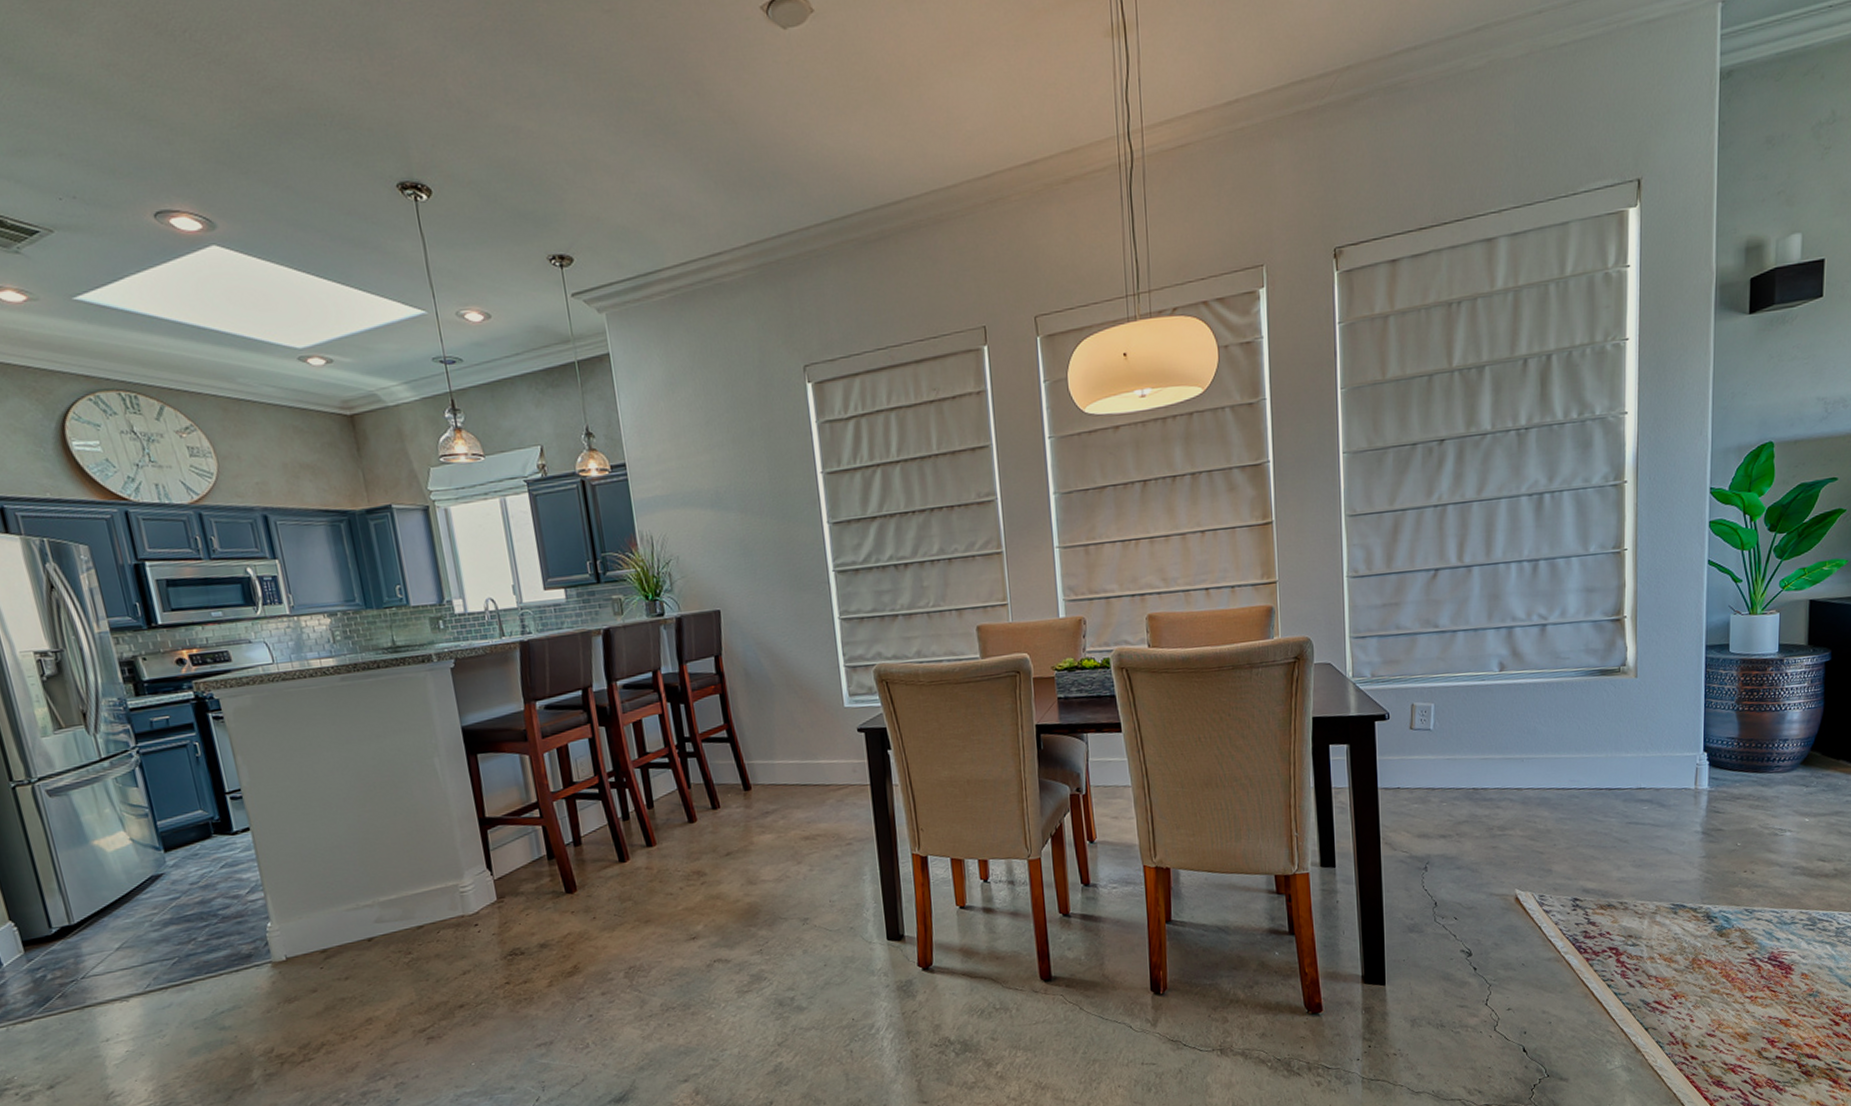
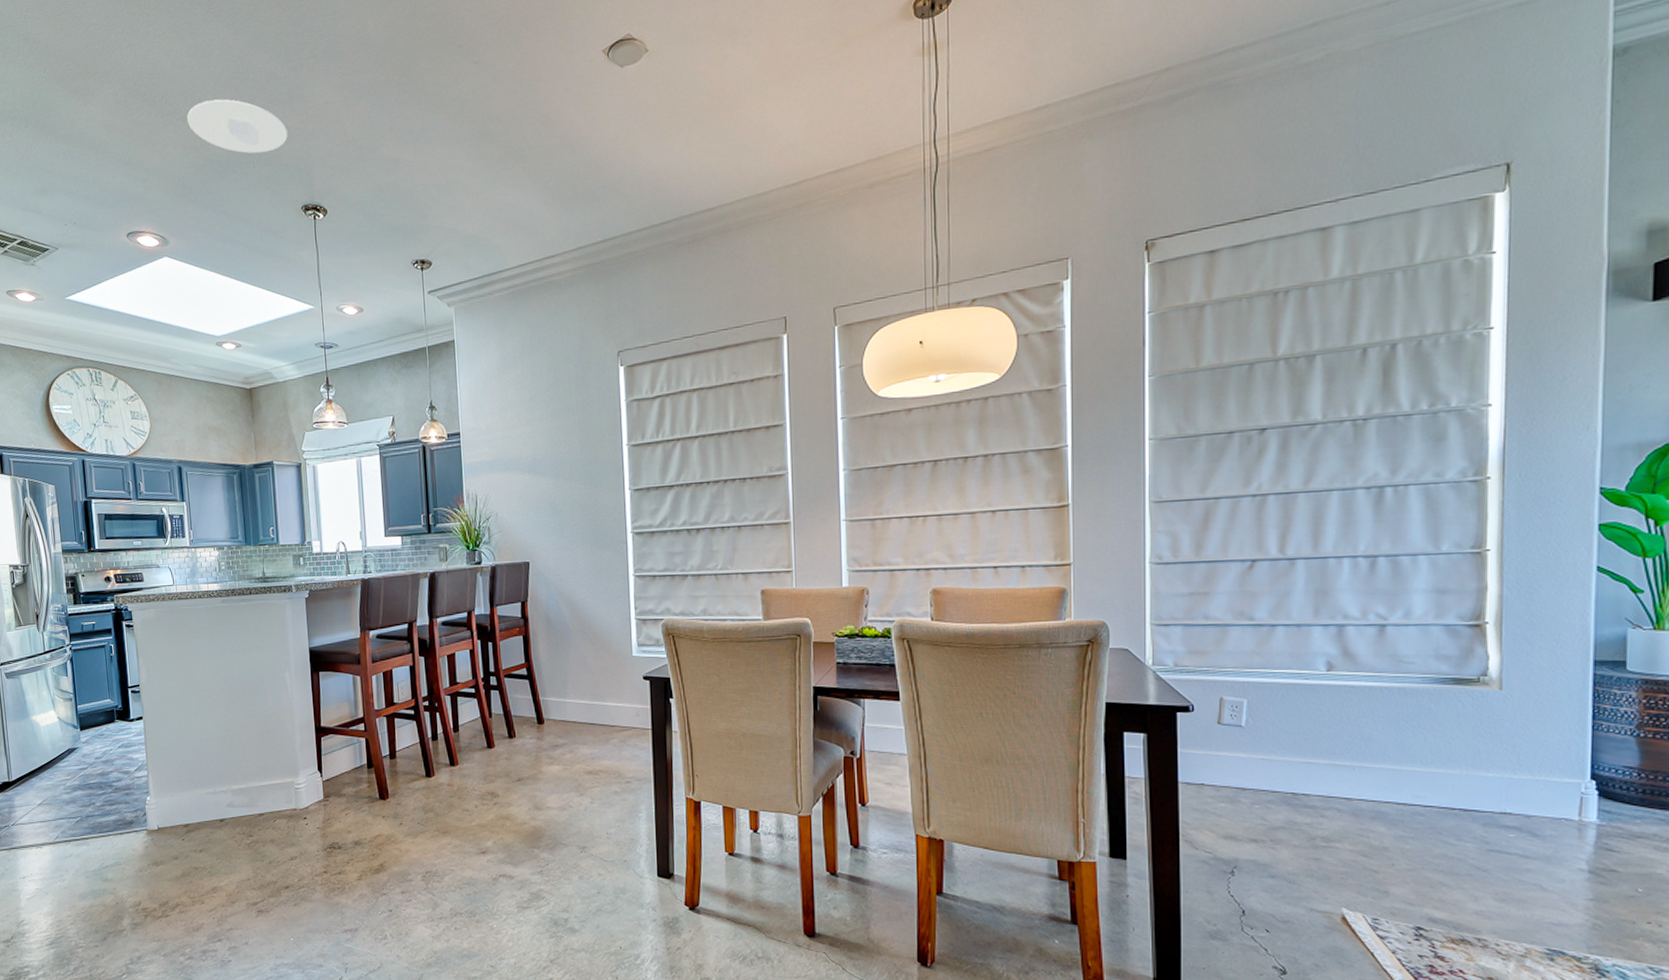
recessed light: none [223,38,368,113] -> present [187,99,288,154]

